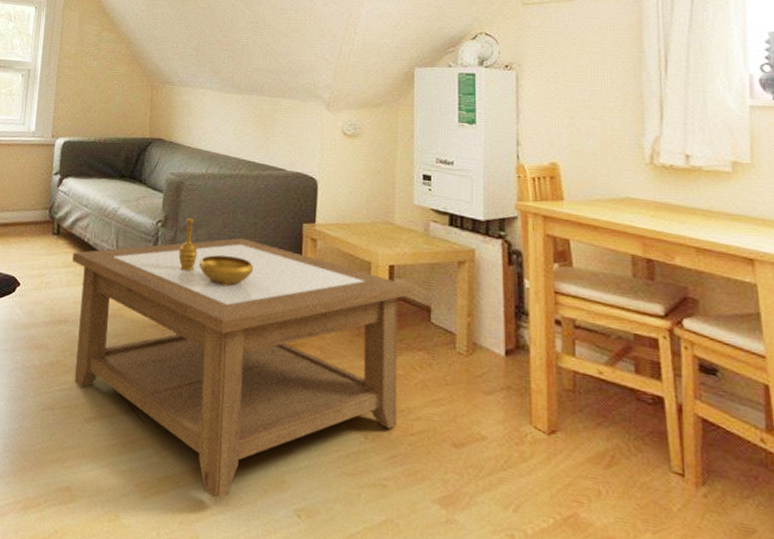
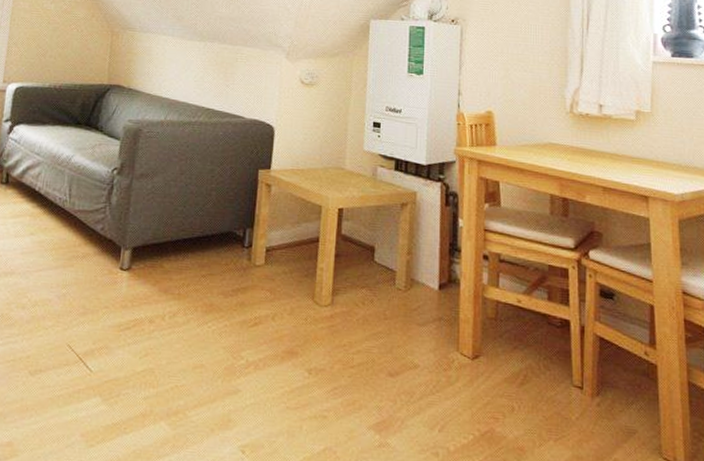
coffee table: present [72,237,412,500] -> none [20,184,358,443]
decorative bowl: present [178,217,254,287] -> none [133,164,209,233]

